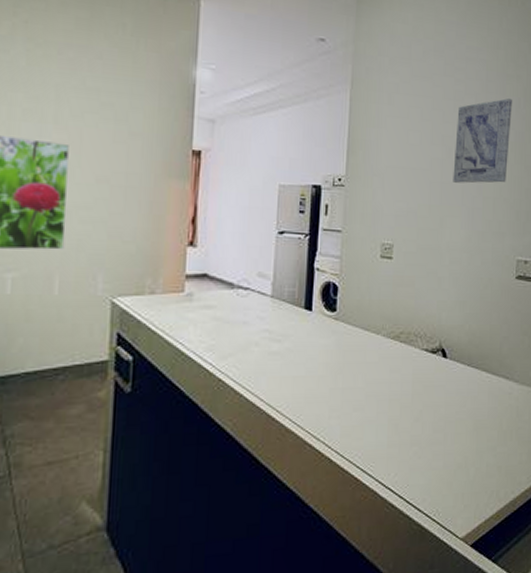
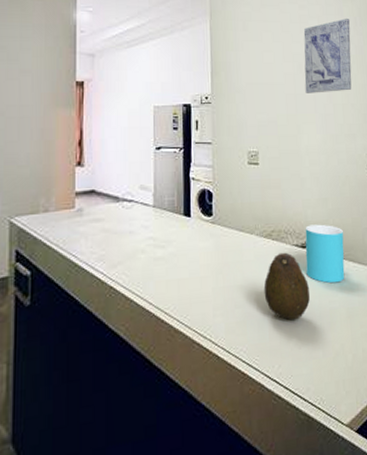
fruit: none [386,356,435,429] -> present [263,252,310,321]
cup: none [434,329,479,393] -> present [305,224,345,283]

